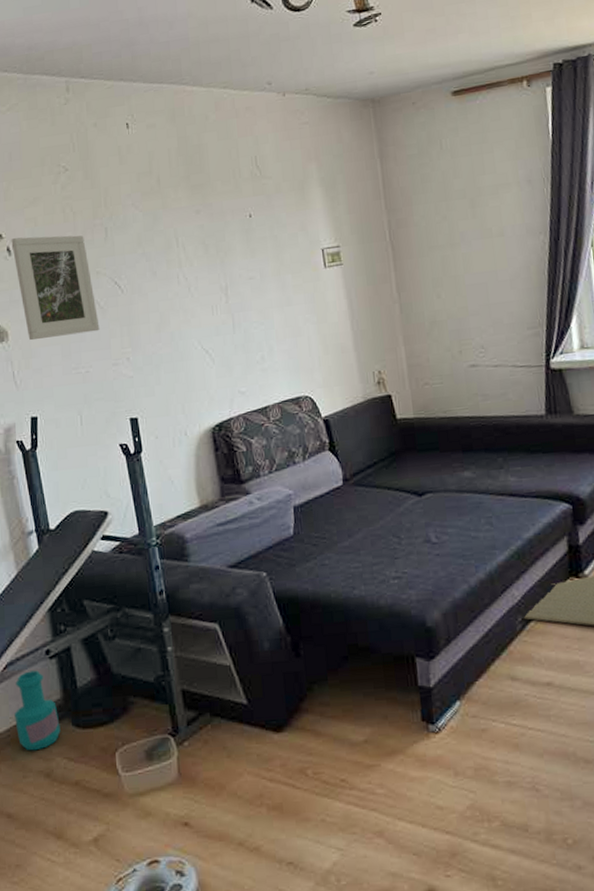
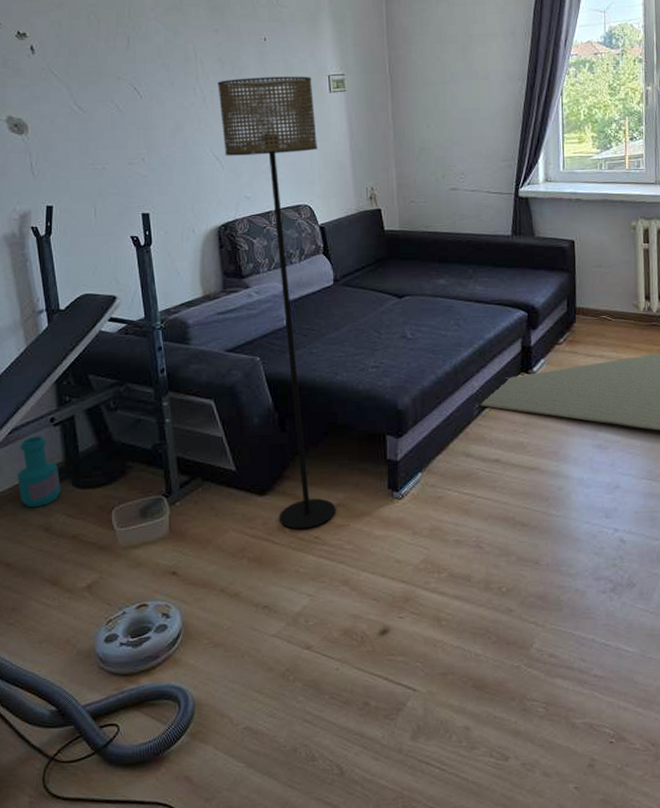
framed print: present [11,235,100,341] -> none [35,37,118,135]
floor lamp: none [202,252,364,772] -> present [218,76,336,530]

